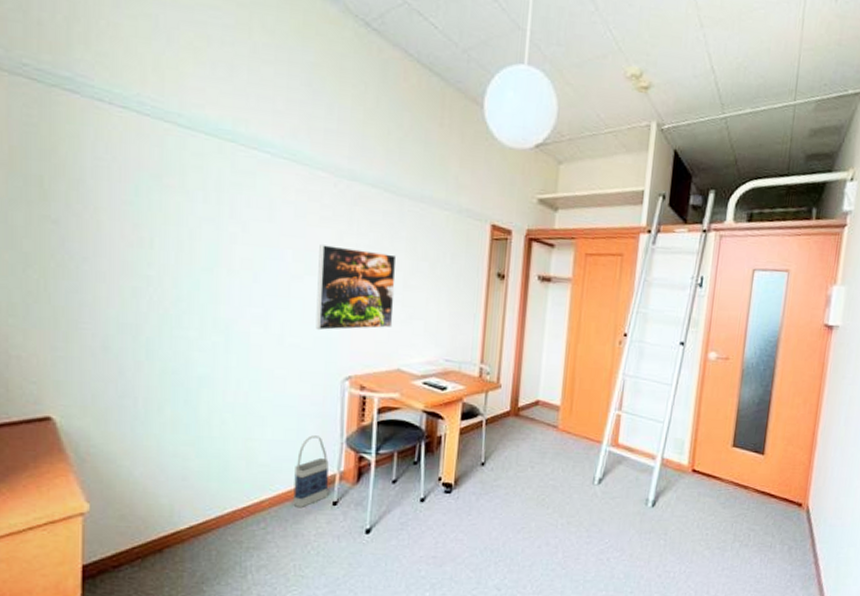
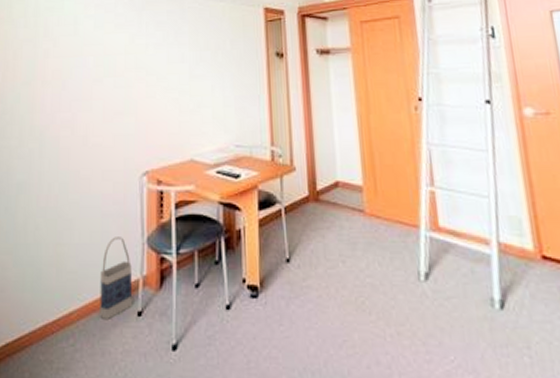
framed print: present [315,245,397,331] -> none [115,48,183,128]

